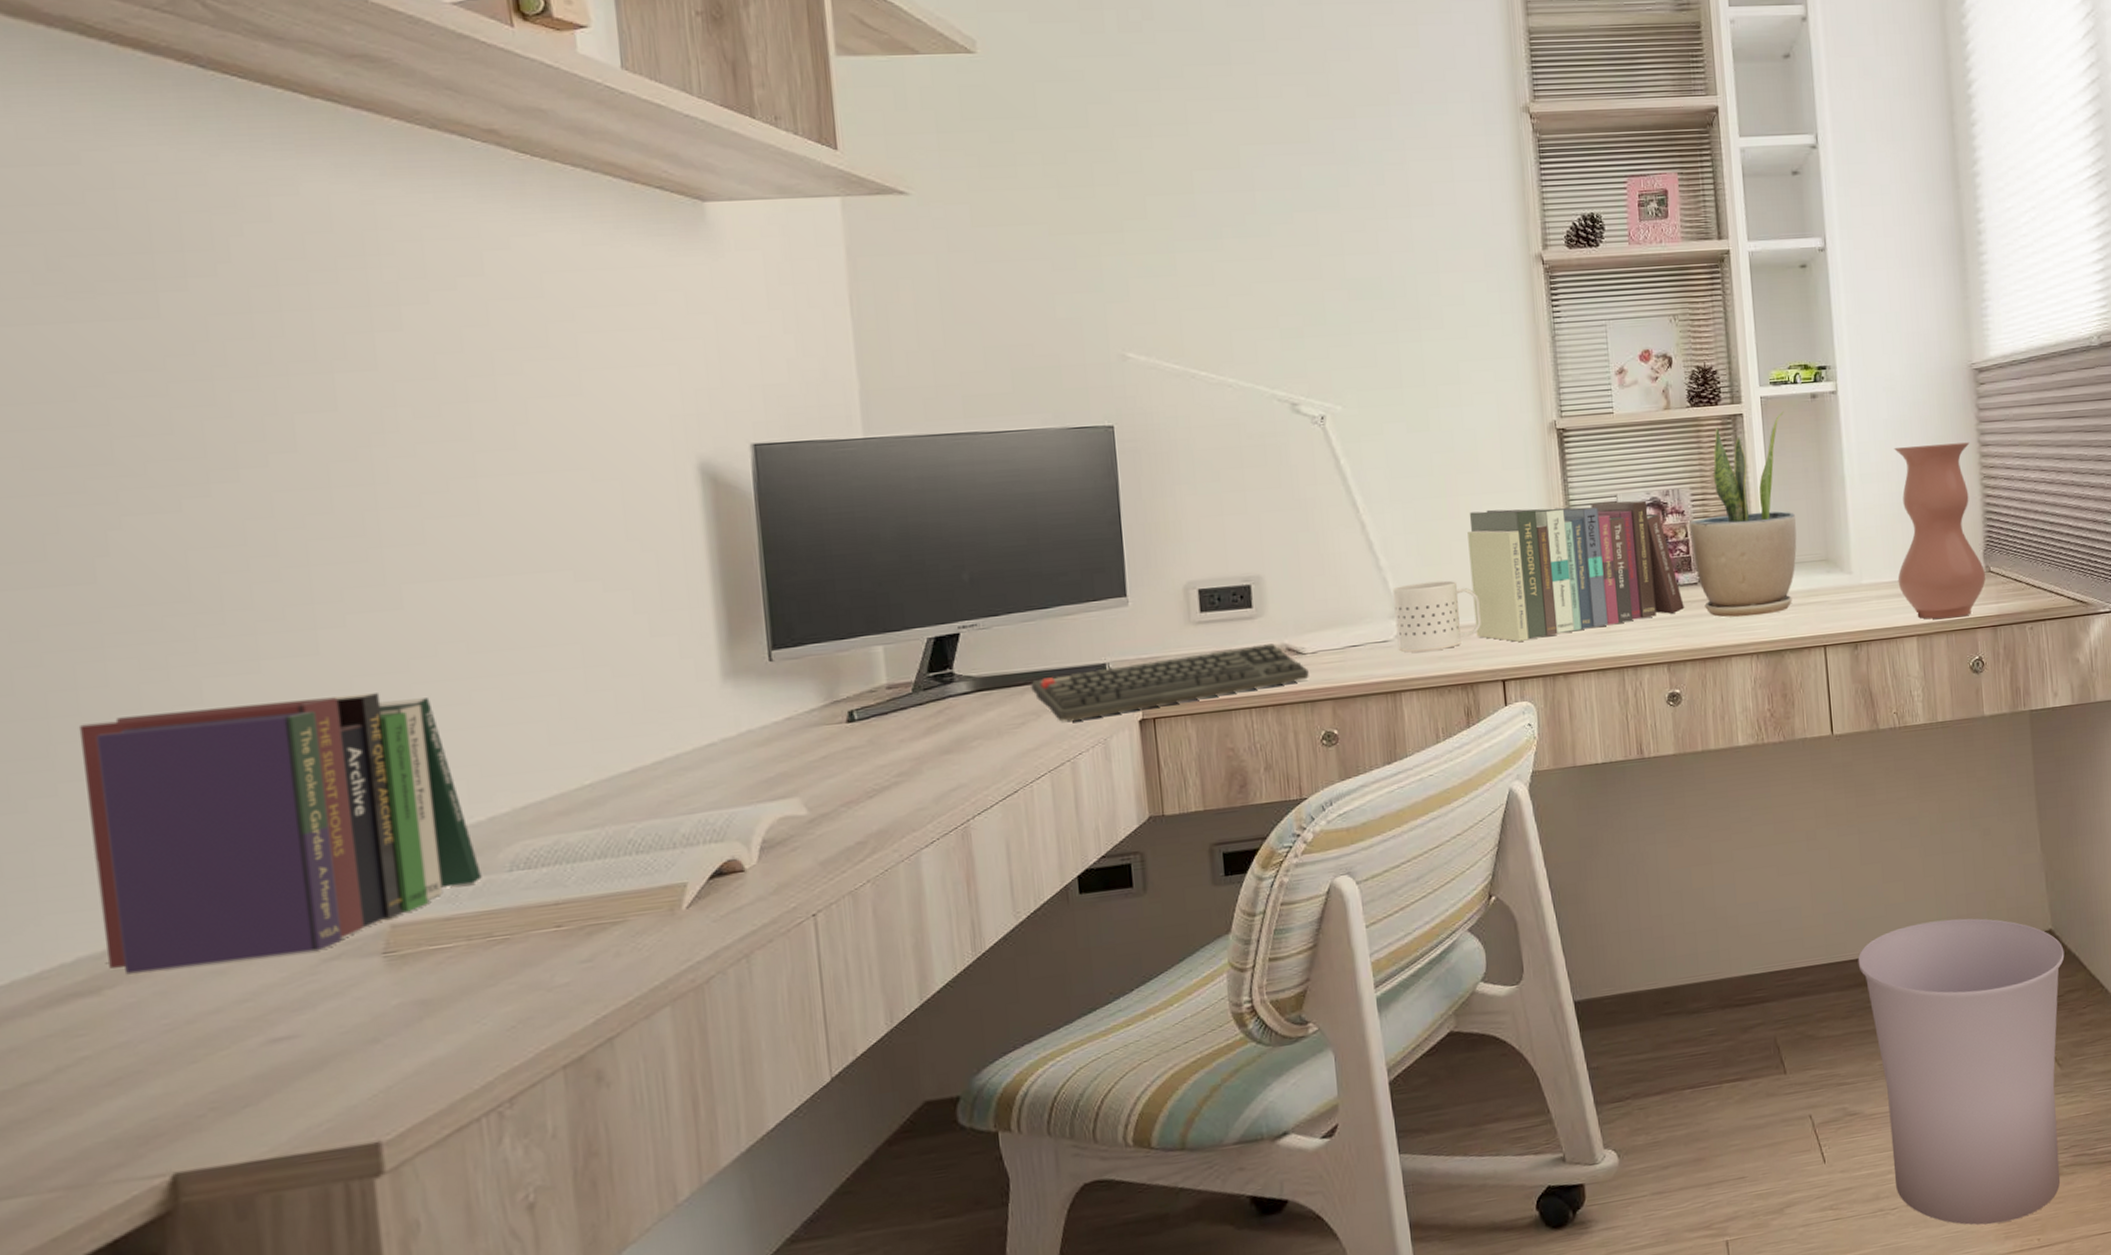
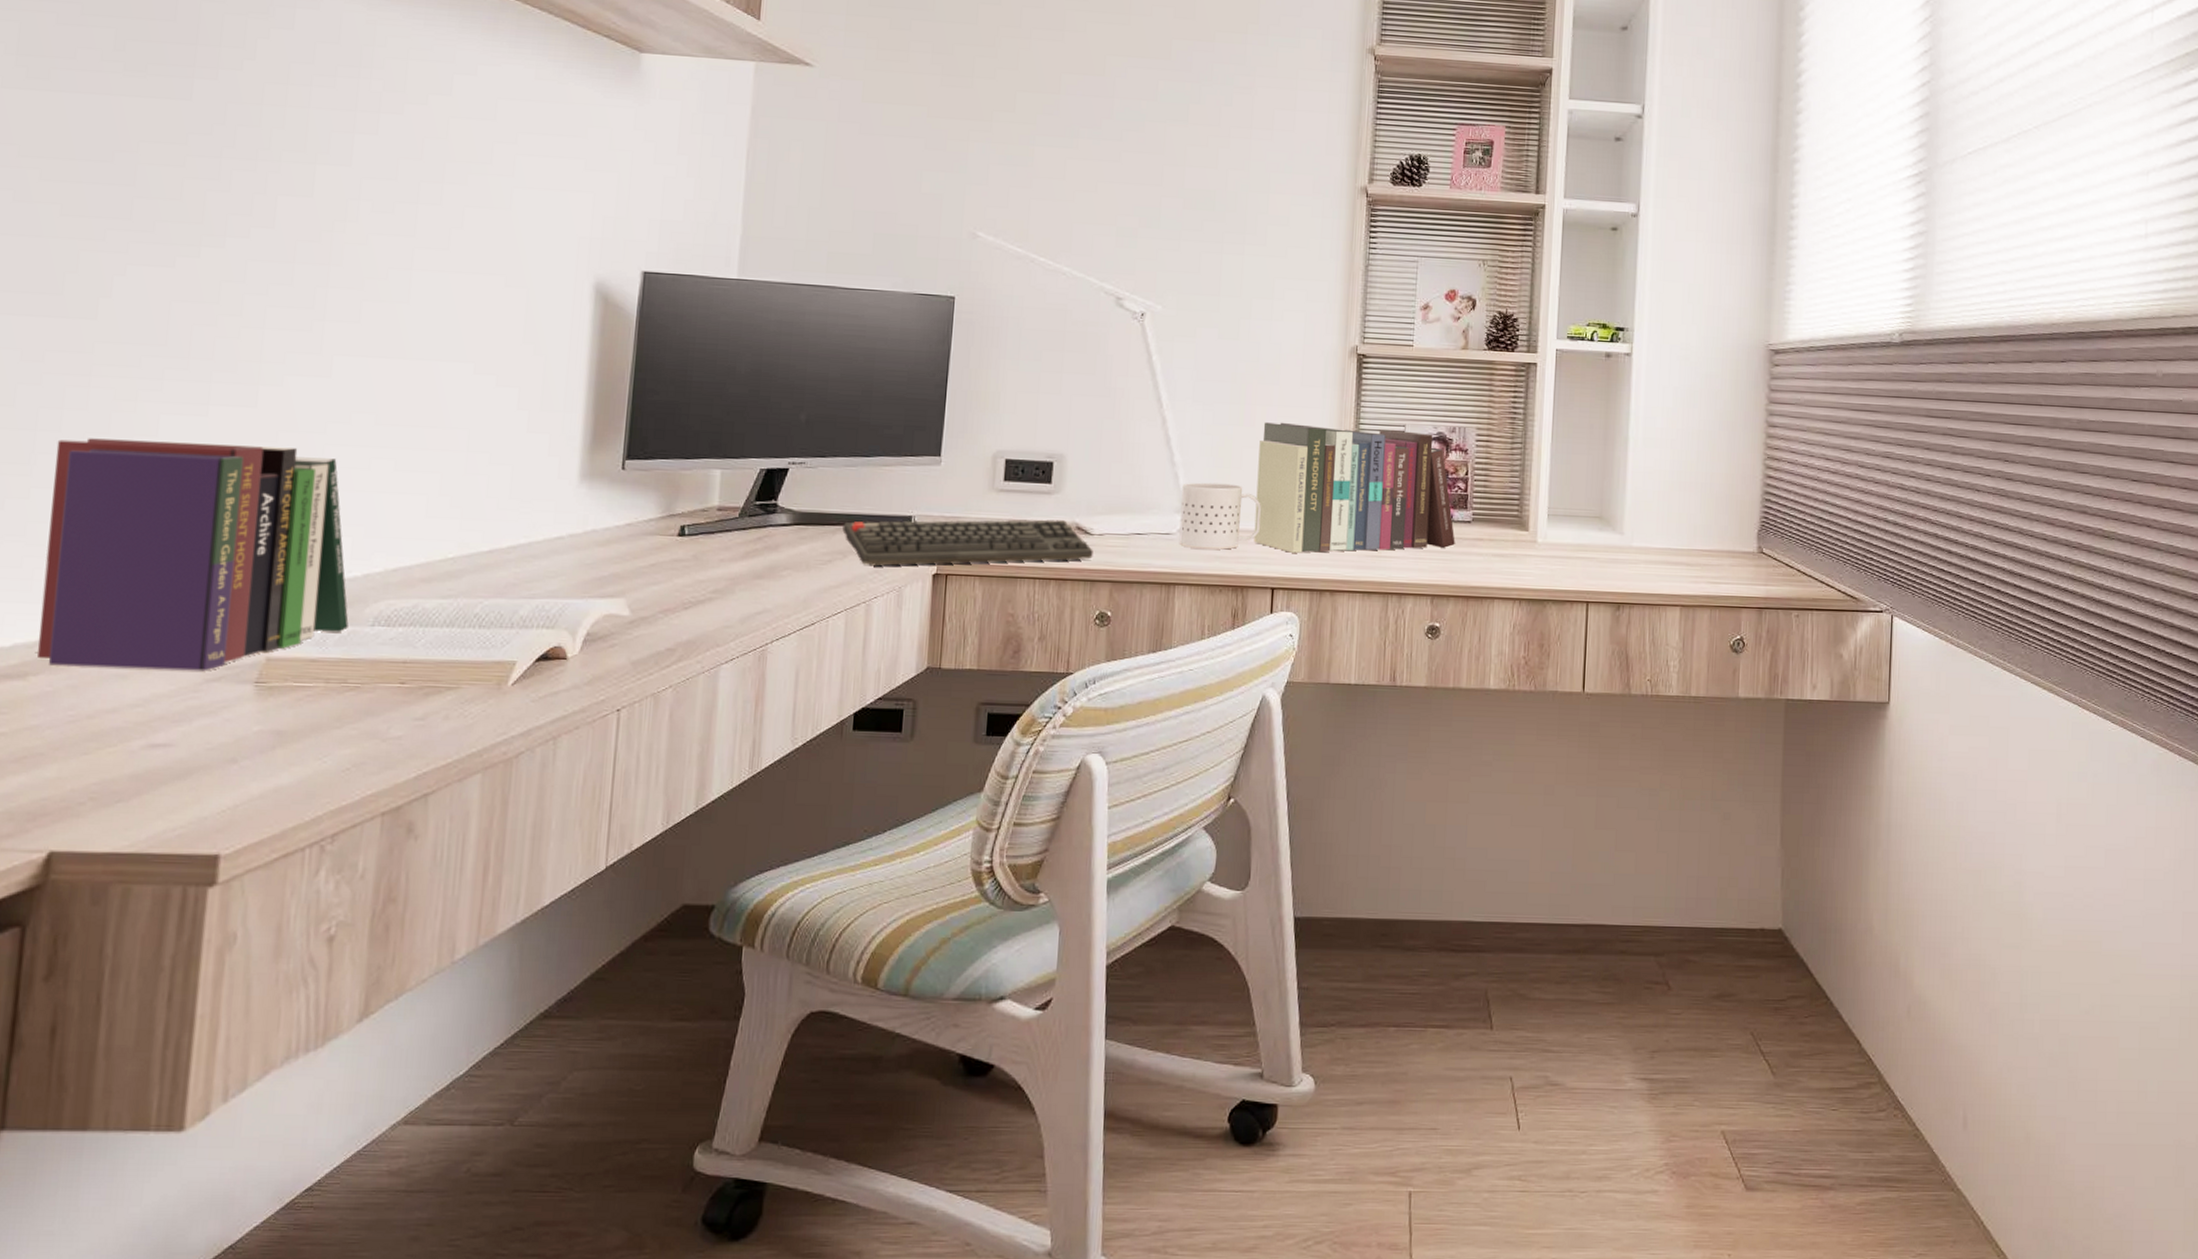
potted plant: present [1690,412,1797,618] -> none [1470,366,1577,563]
waste bin: present [1858,918,2065,1225] -> none [1579,898,1792,1229]
vase: present [1894,442,1986,619] -> none [1668,417,1758,594]

